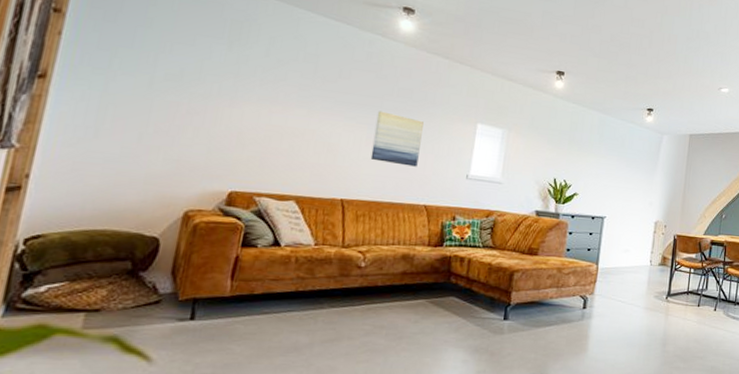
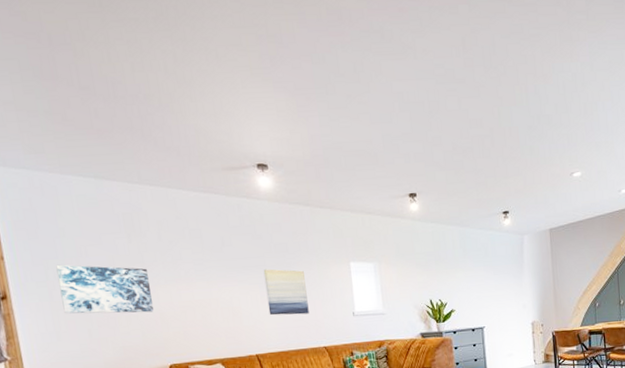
wall art: none [116,54,240,129] -> present [56,264,154,314]

